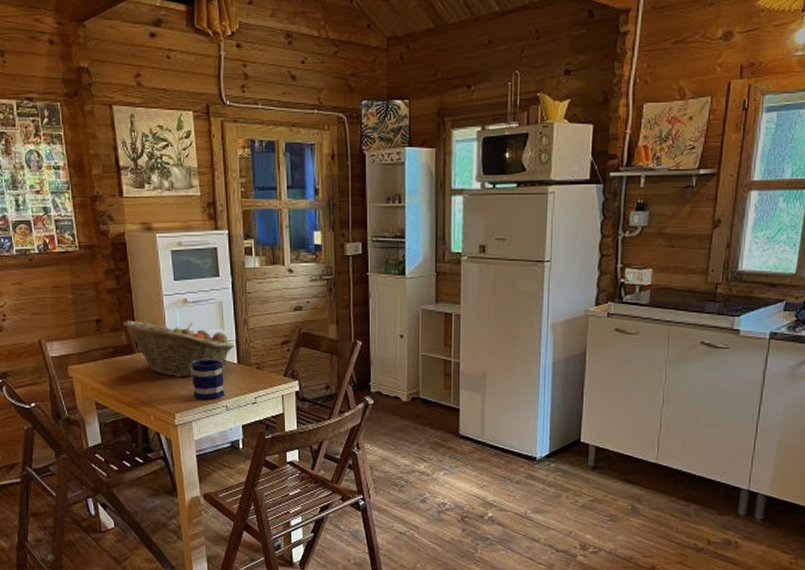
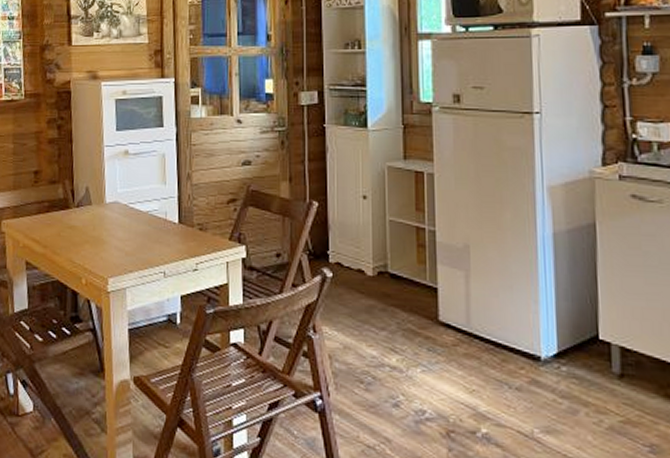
fruit basket: present [123,321,234,378] -> none [61,173,176,238]
mug: present [190,358,224,401] -> none [127,217,163,265]

